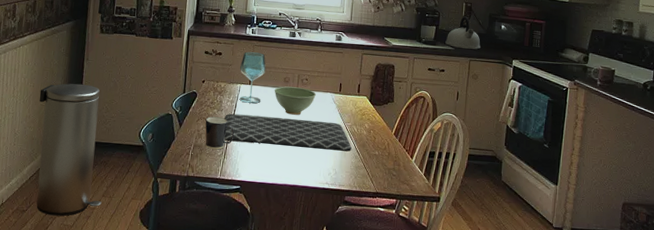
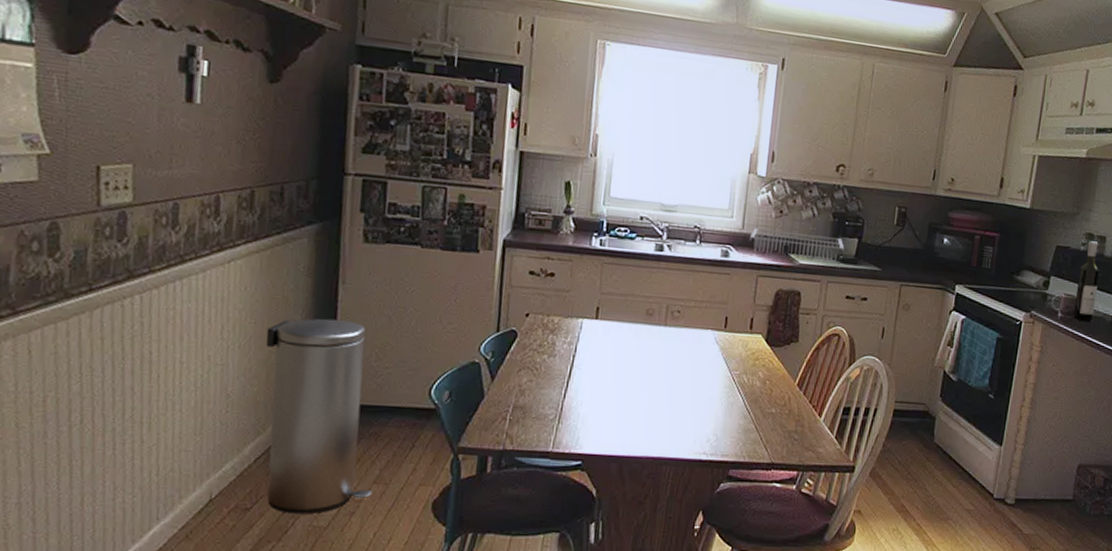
mug: present [204,116,234,150] -> none [529,364,573,412]
placemat: present [224,113,352,151] -> none [559,360,740,409]
wine glass: present [239,51,267,104] -> none [581,272,621,346]
bowl: present [274,86,316,115] -> none [631,321,692,362]
dish rack: none [355,19,426,44] -> present [749,227,845,263]
kettle: present [445,16,481,50] -> none [869,225,916,271]
bottle: none [610,26,629,88] -> present [1073,241,1099,321]

